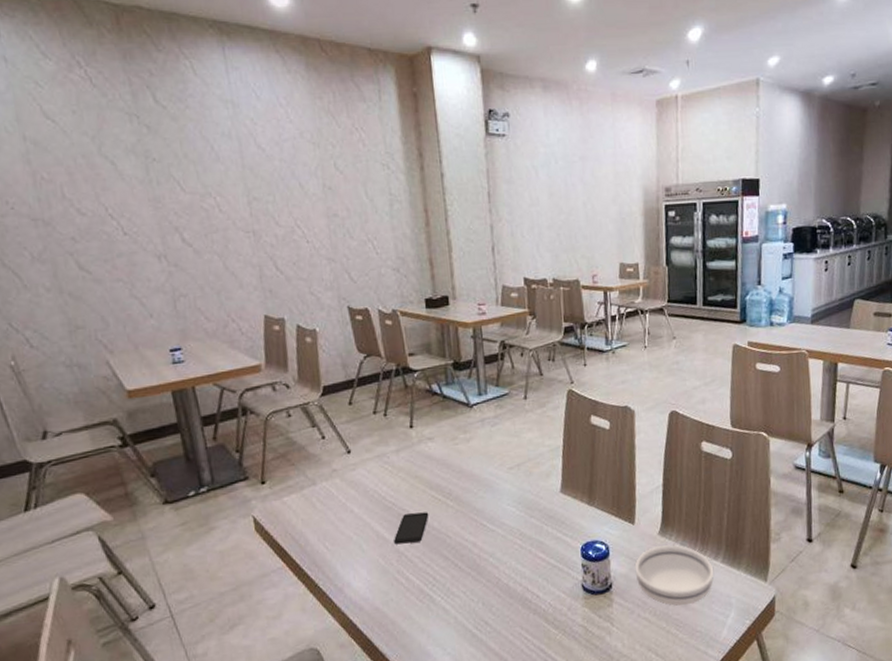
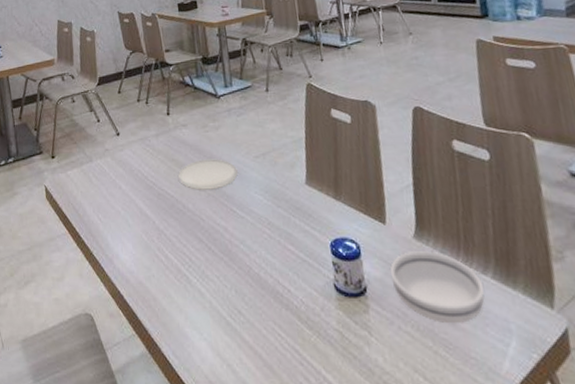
mobile phone: present [394,512,429,545] -> none [155,193,185,222]
plate: none [422,472,490,507] -> present [178,159,238,190]

